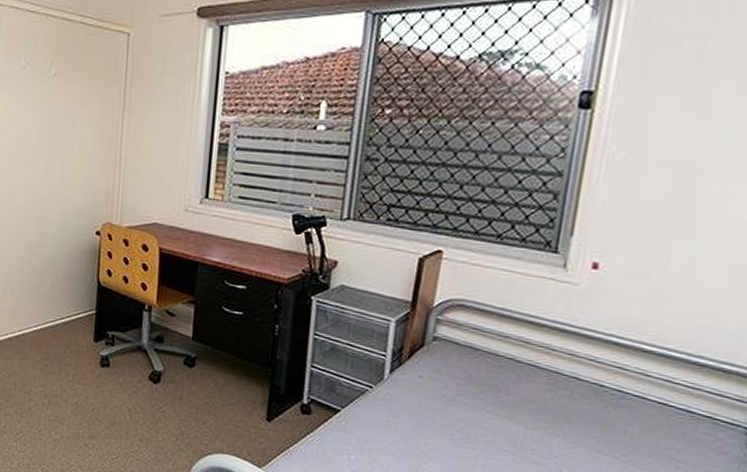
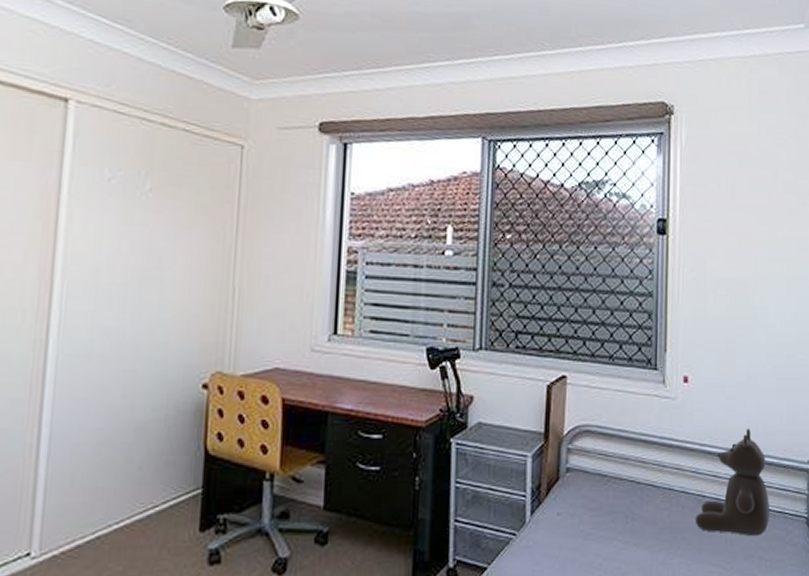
teddy bear: none [585,324,698,436] -> present [695,428,770,537]

